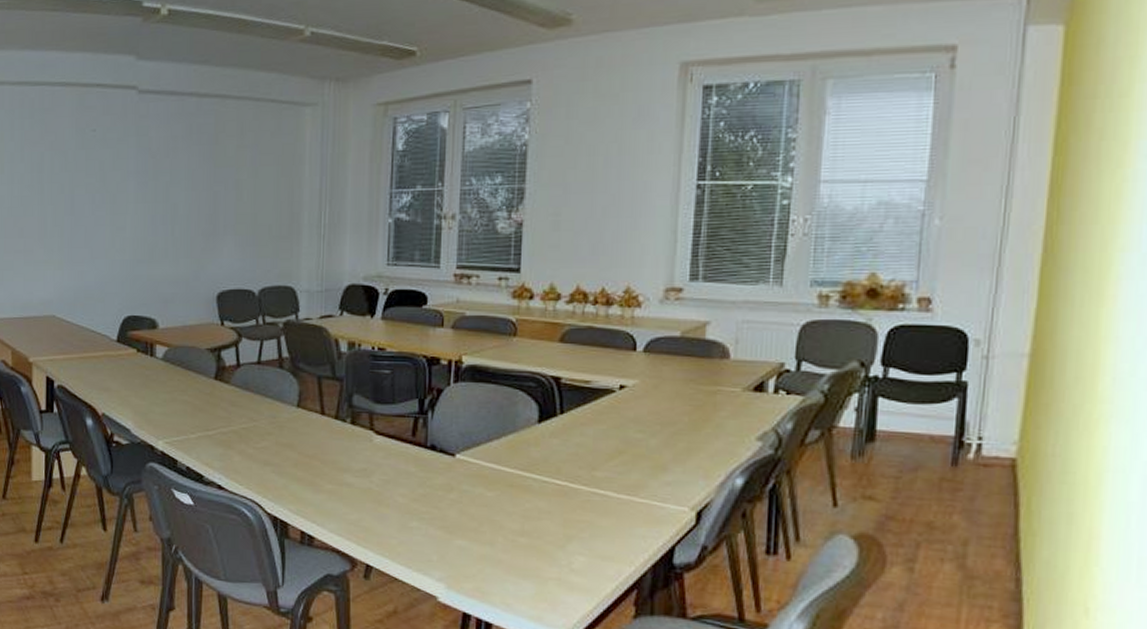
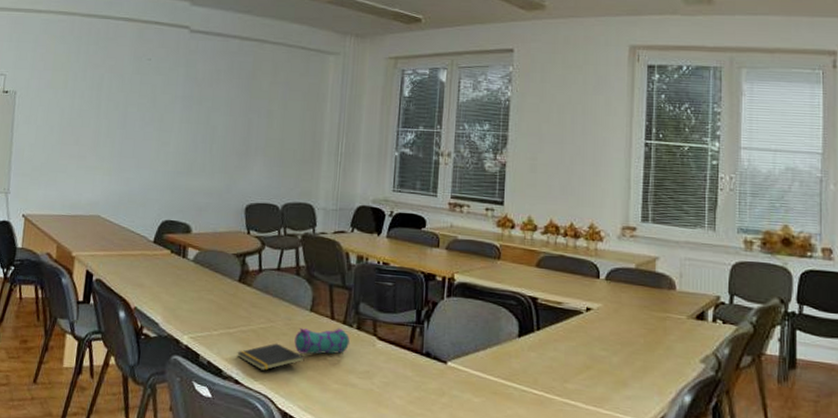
notepad: none [218,443,293,474] -> present [237,343,305,371]
pencil case: none [281,423,343,455] -> present [294,328,350,355]

